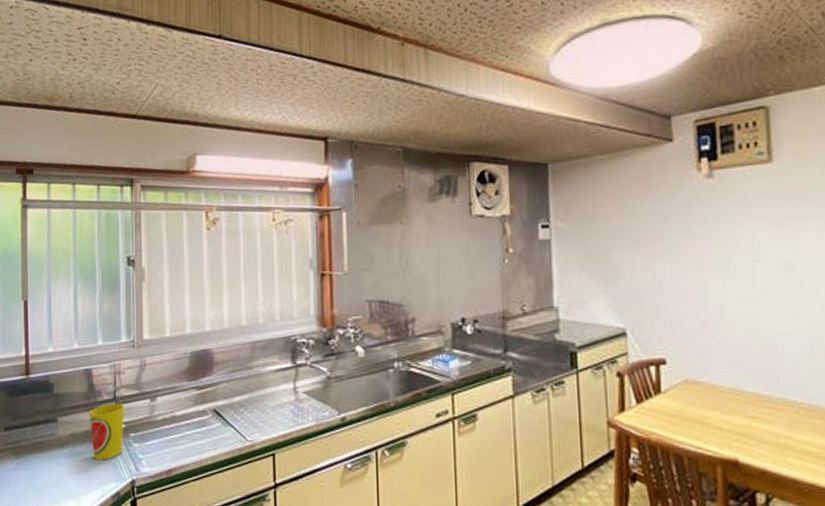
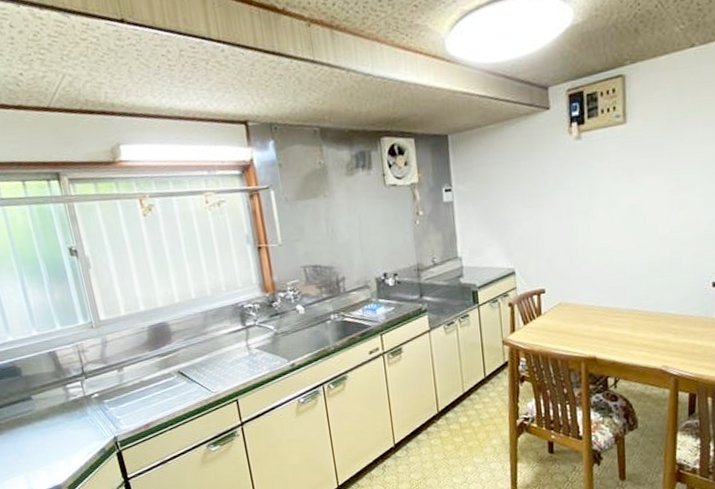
cup: present [90,403,125,460] -> none [62,376,100,426]

